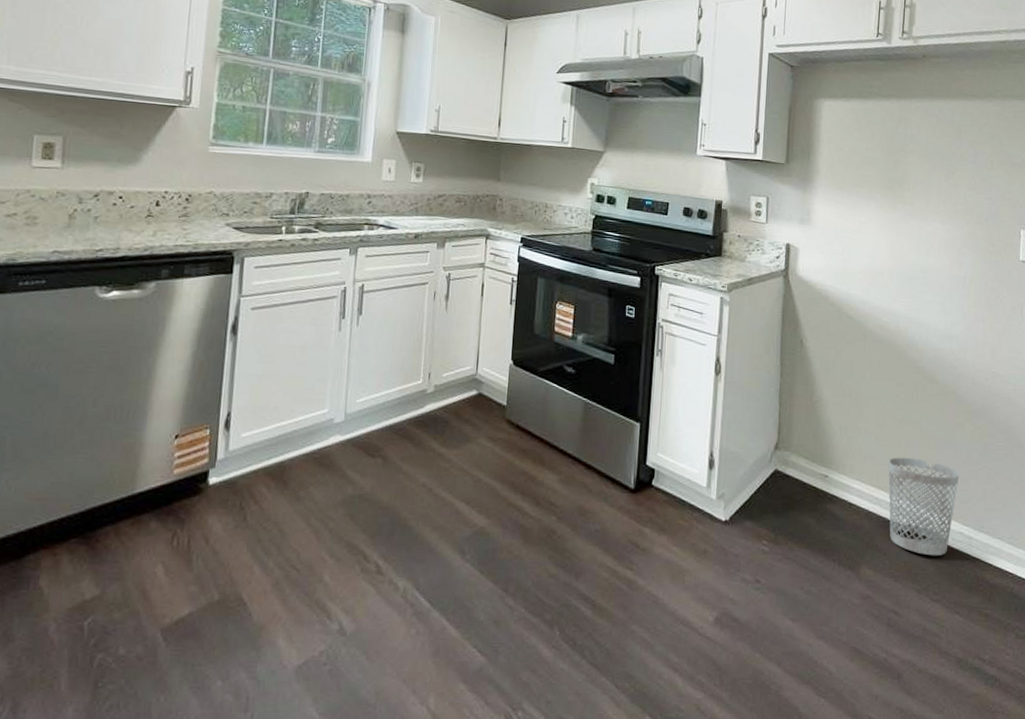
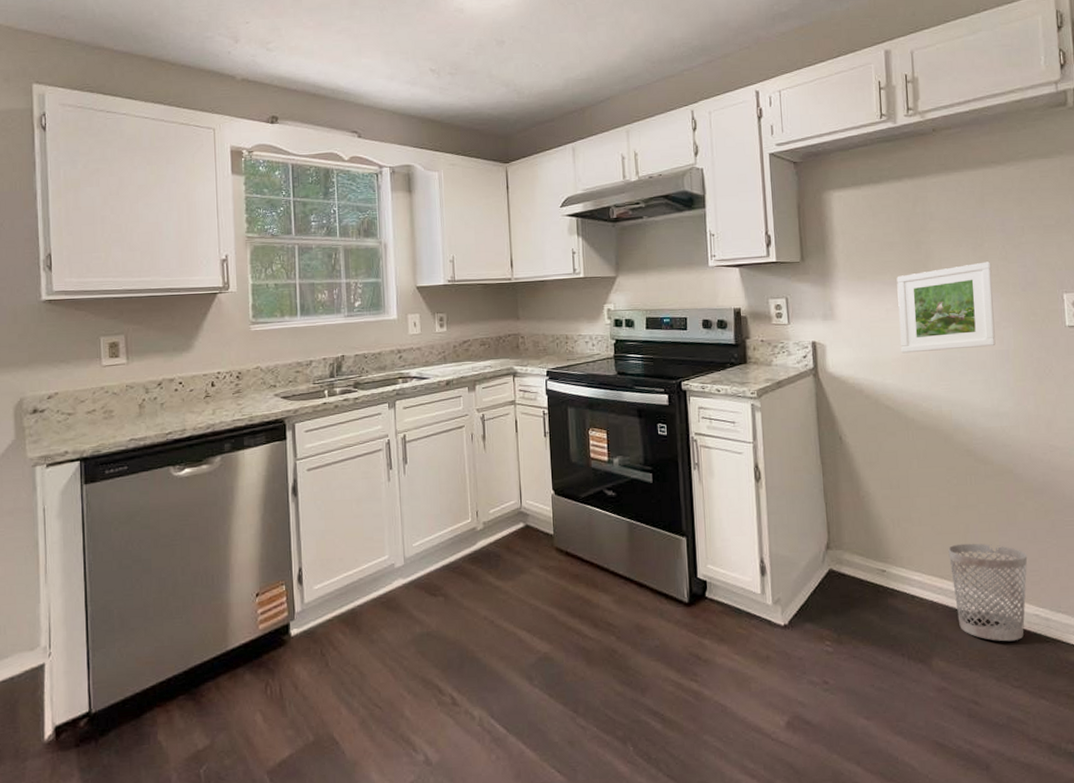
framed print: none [869,189,961,271] -> present [896,261,996,354]

